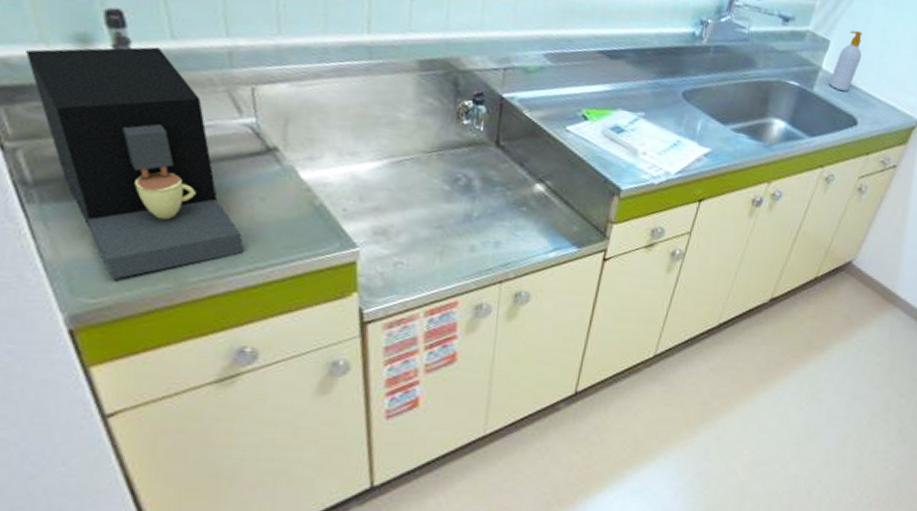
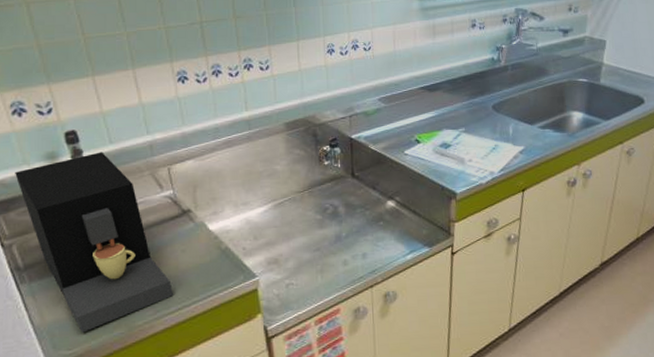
soap bottle: present [829,30,862,92] -> none [612,27,635,79]

